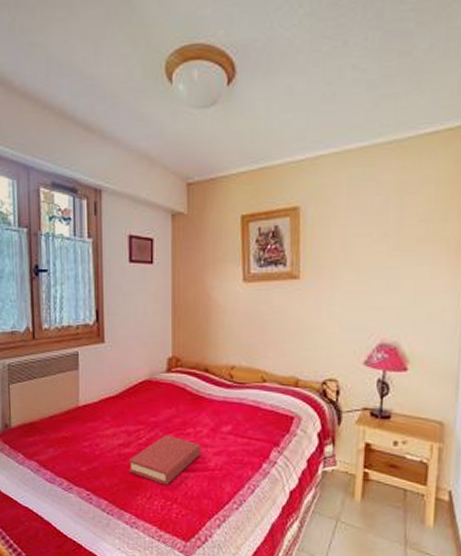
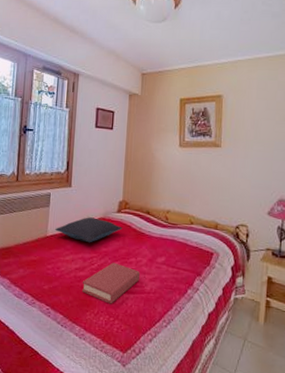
pillow: none [88,380,175,412] -> present [55,217,122,243]

